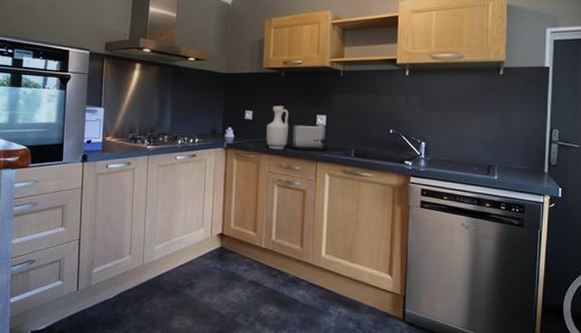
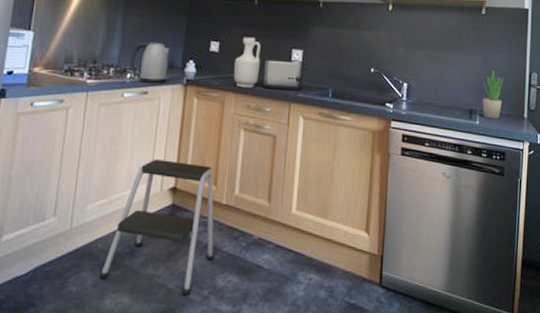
step stool: none [167,210,257,321] -> present [99,158,214,296]
kettle: none [180,112,212,147] -> present [130,41,170,83]
potted plant: none [500,126,523,174] -> present [482,68,503,119]

